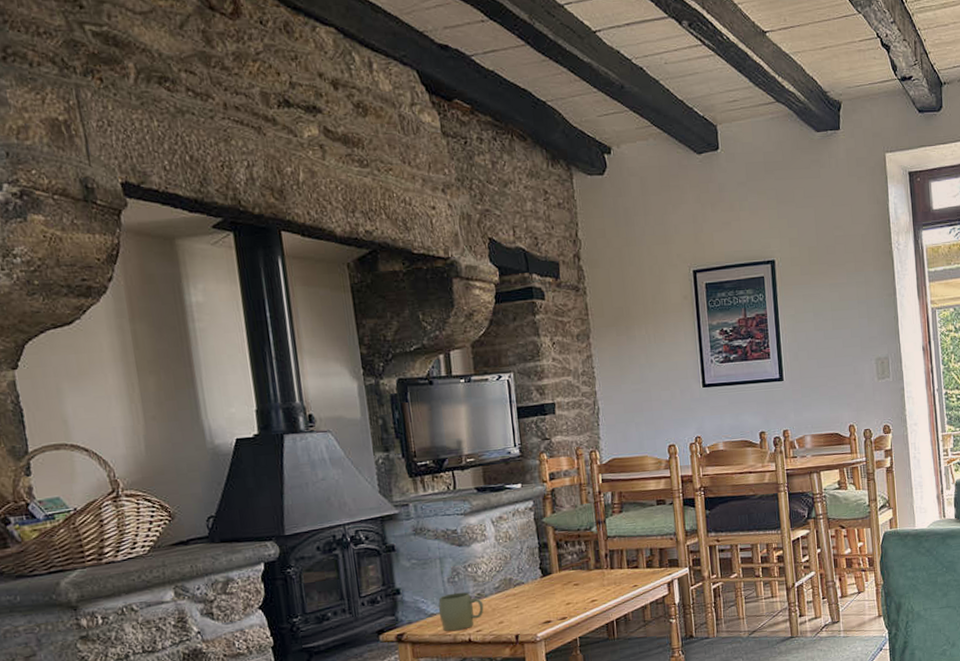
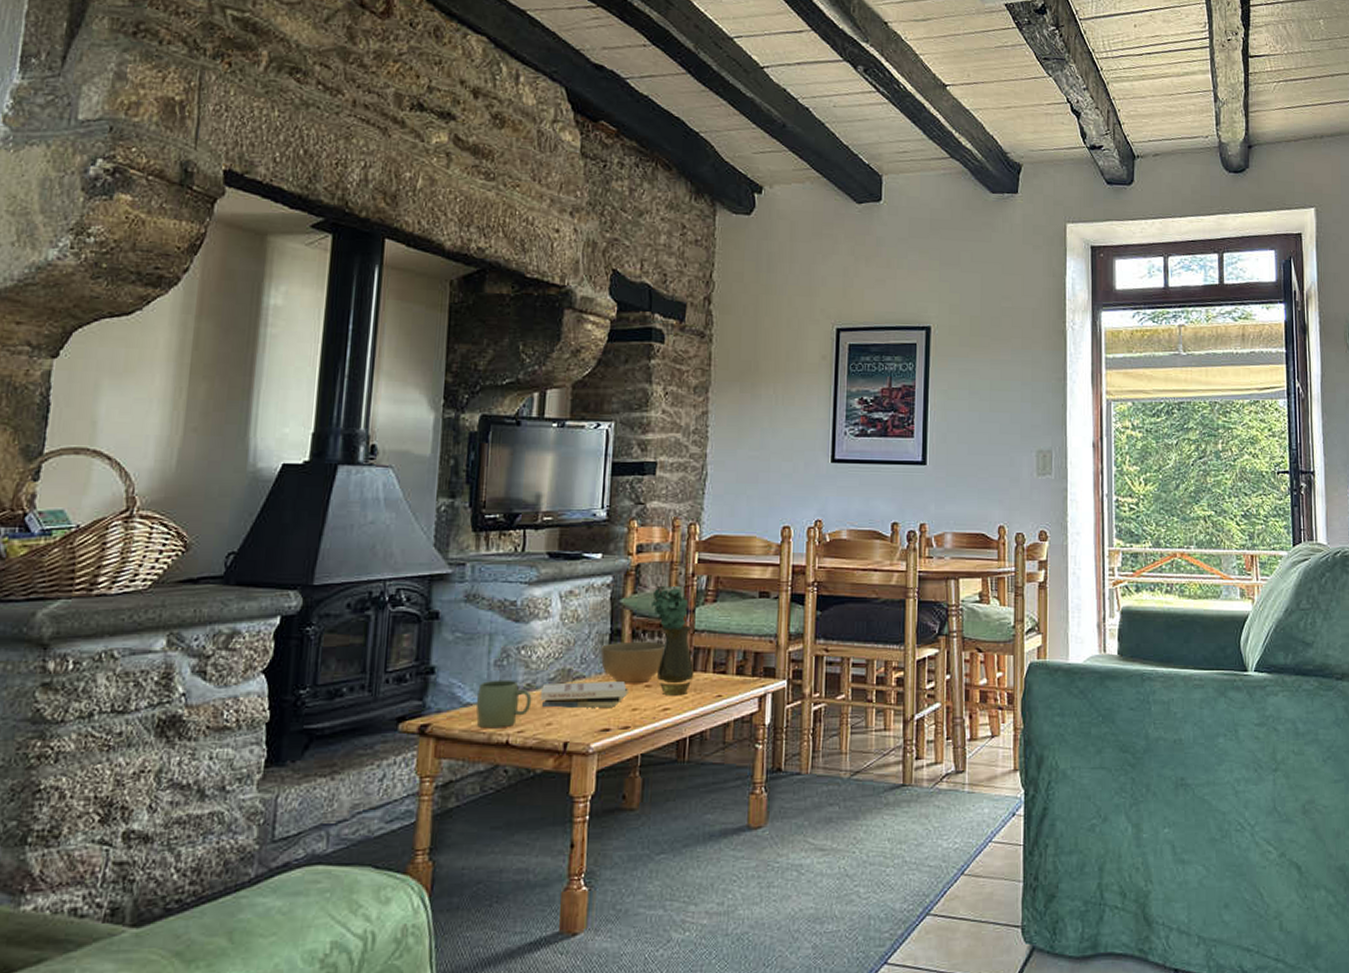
books: none [489,583,561,611] -> present [540,681,628,708]
bowl: none [532,549,586,585] -> present [600,642,666,684]
vase: none [568,503,613,591] -> present [650,583,695,696]

